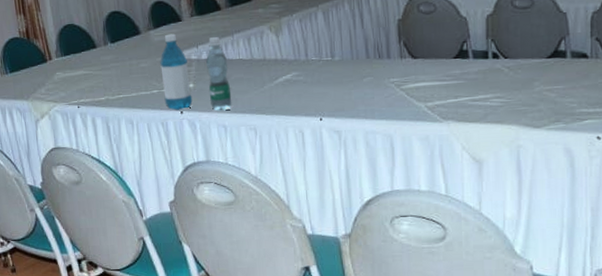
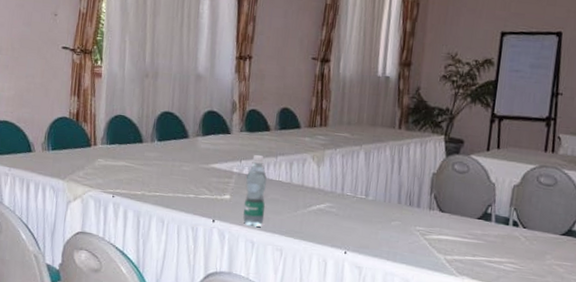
water bottle: present [160,33,193,111] -> none [199,143,229,219]

